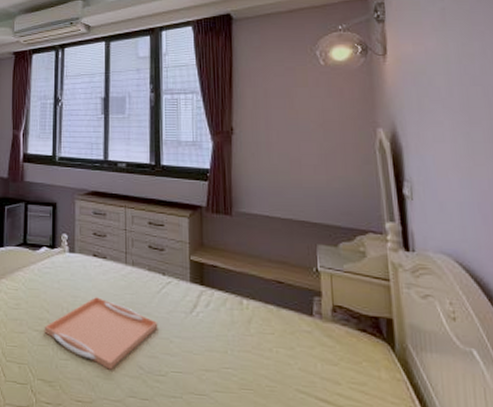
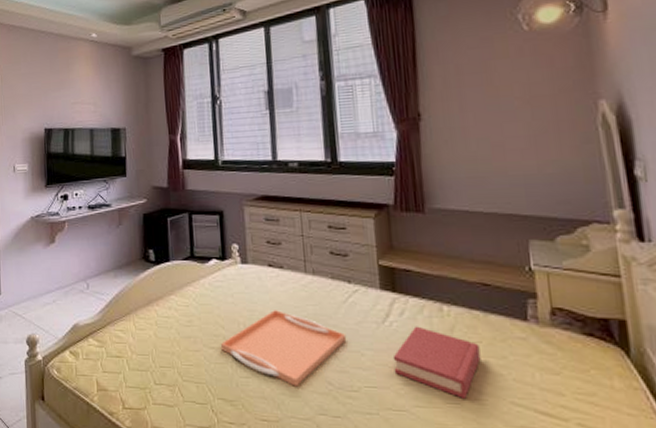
hardback book: none [197,317,273,385] -> present [393,326,481,399]

